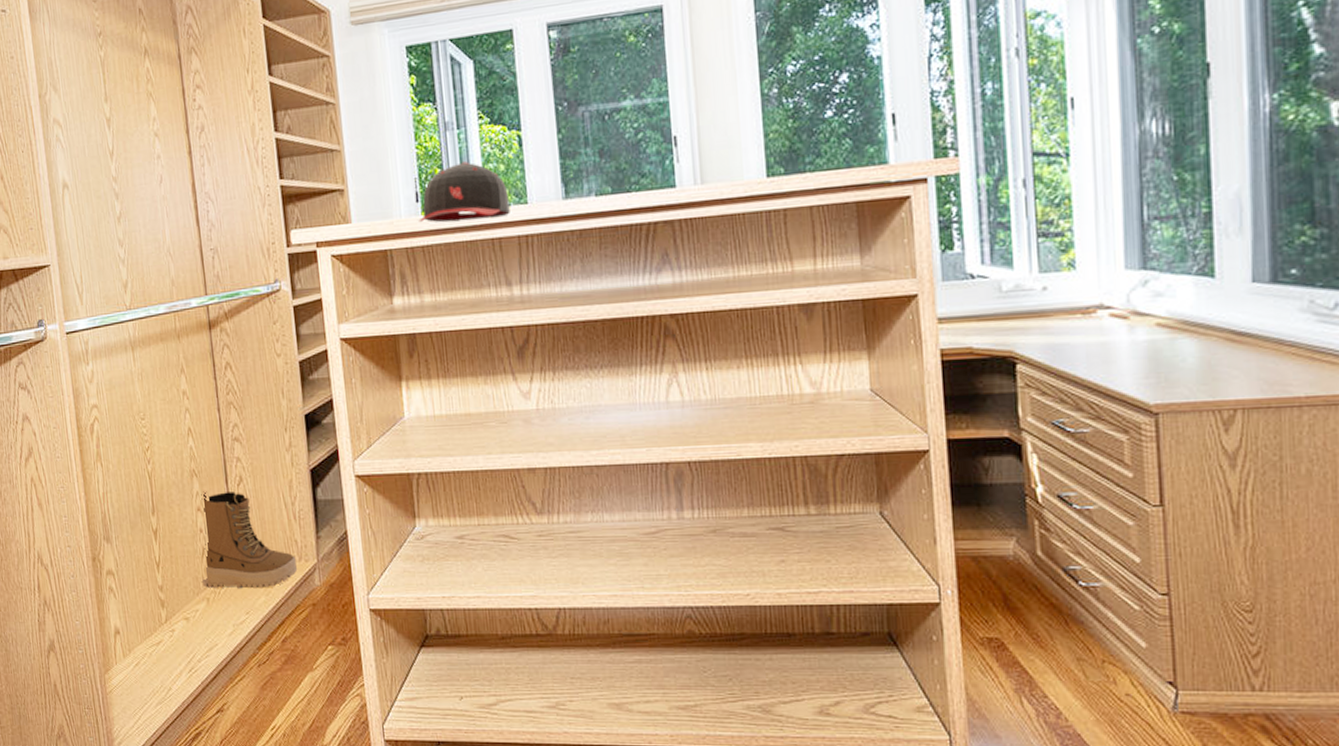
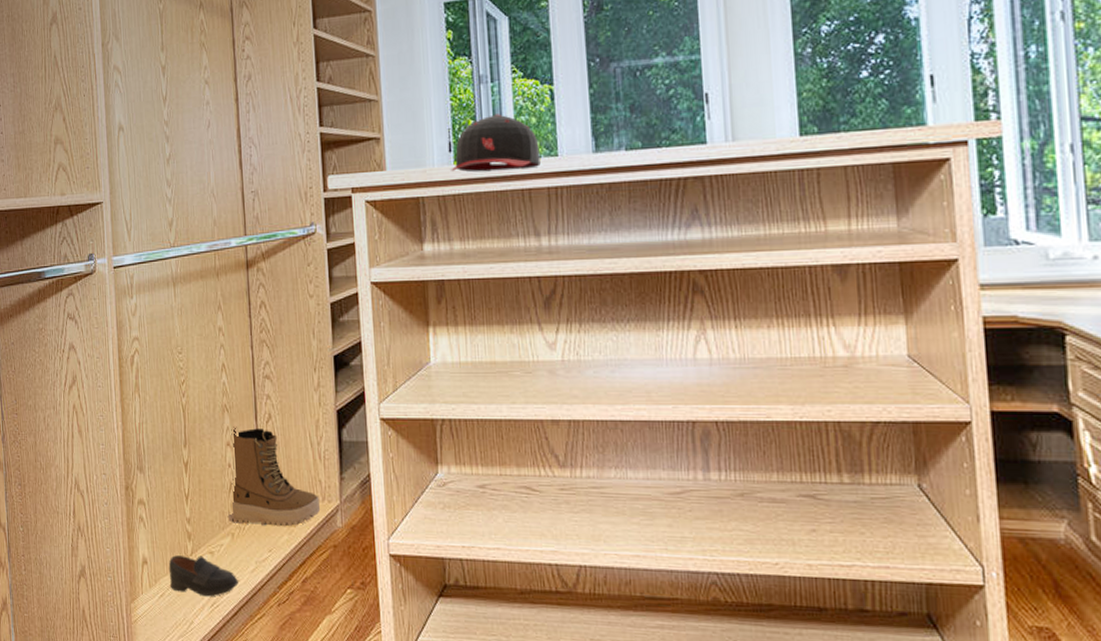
shoe: none [142,622,216,663] -> present [168,555,238,597]

